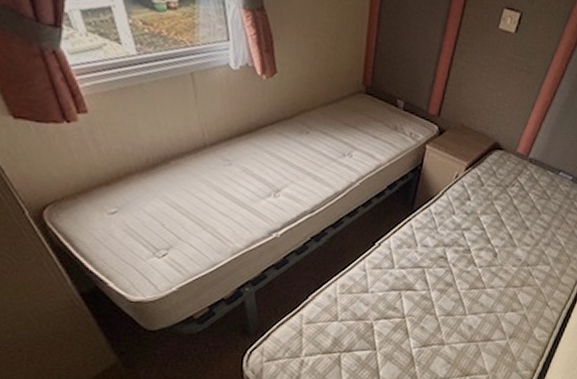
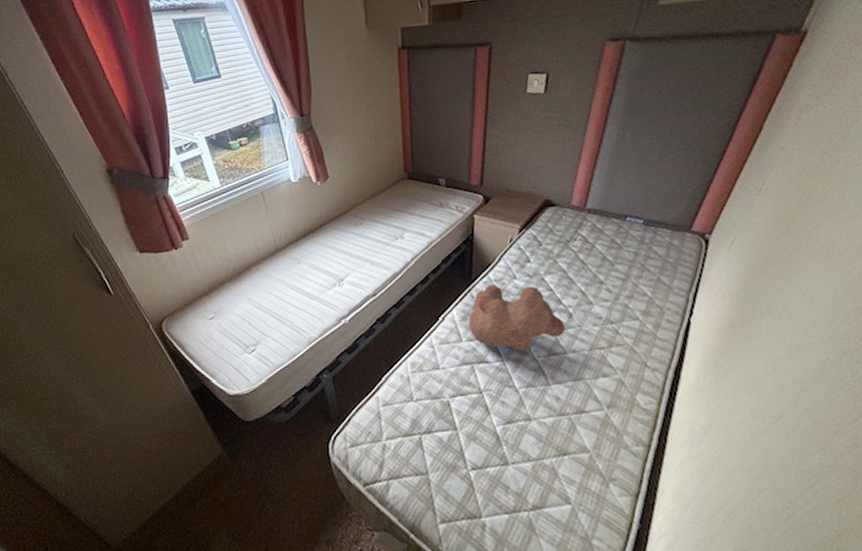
teddy bear: none [402,216,490,284] -> present [468,284,566,352]

